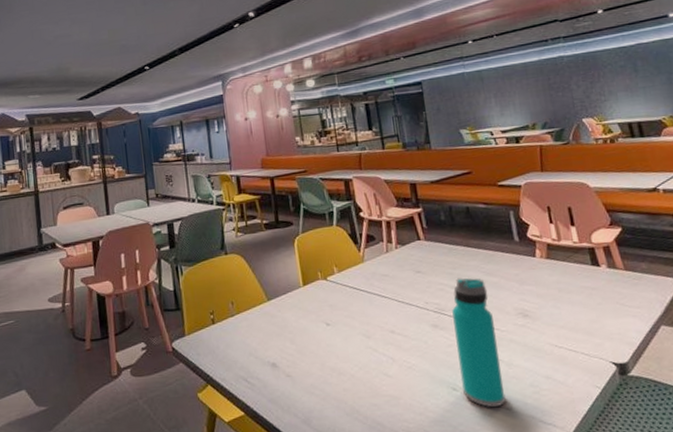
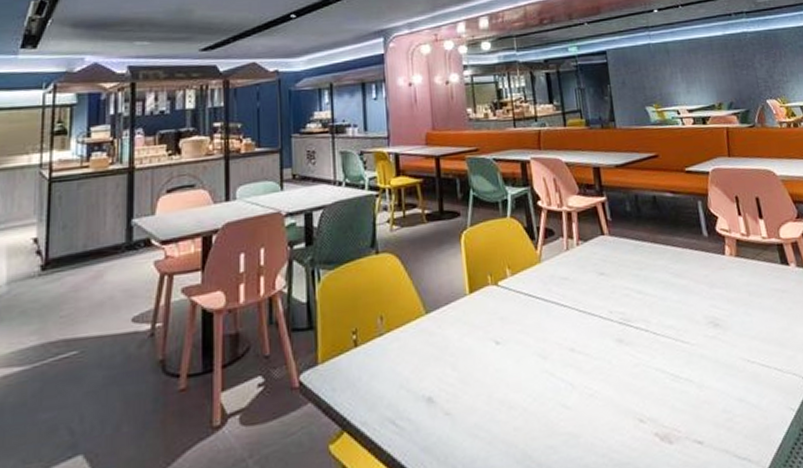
water bottle: present [452,278,506,408] -> none [638,280,698,442]

